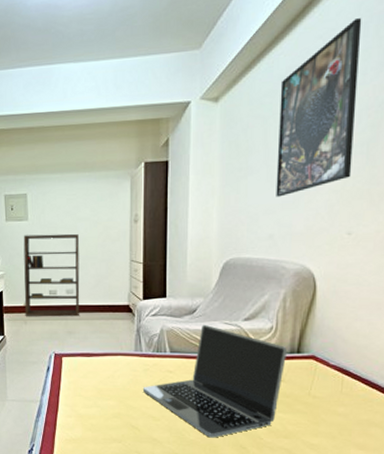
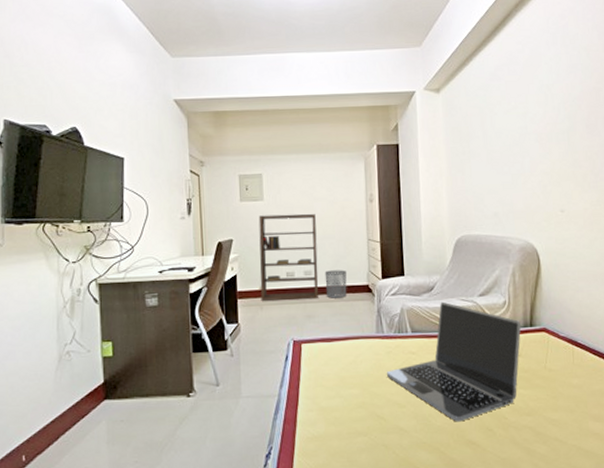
waste bin: none [86,289,108,317] -> present [325,270,347,298]
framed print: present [276,18,362,197] -> none [491,30,558,178]

